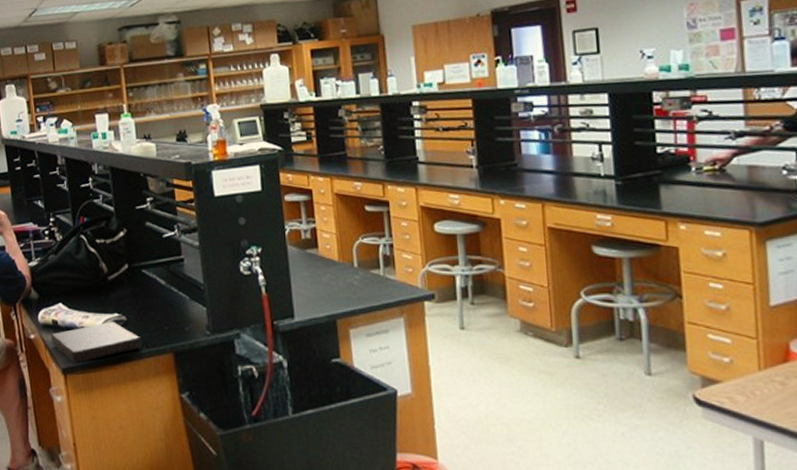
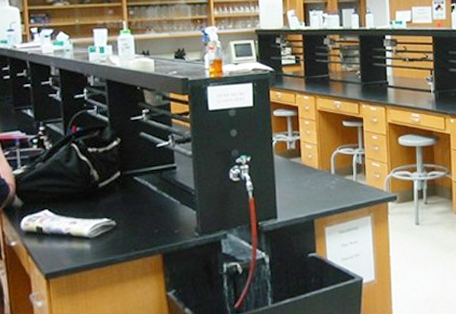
book: present [51,321,141,364] -> none [34,226,130,269]

